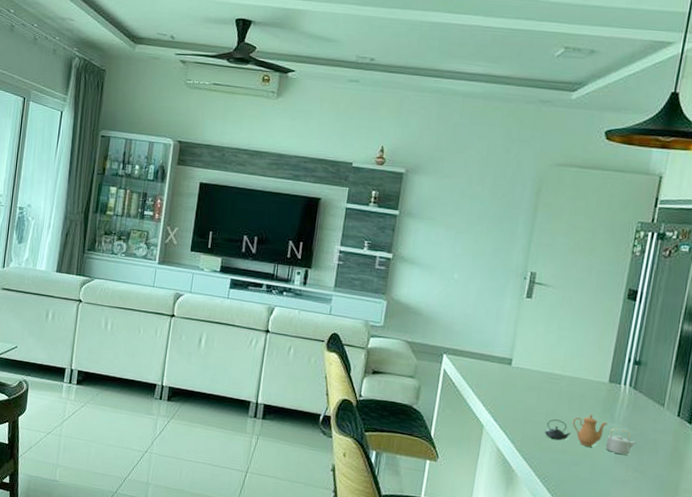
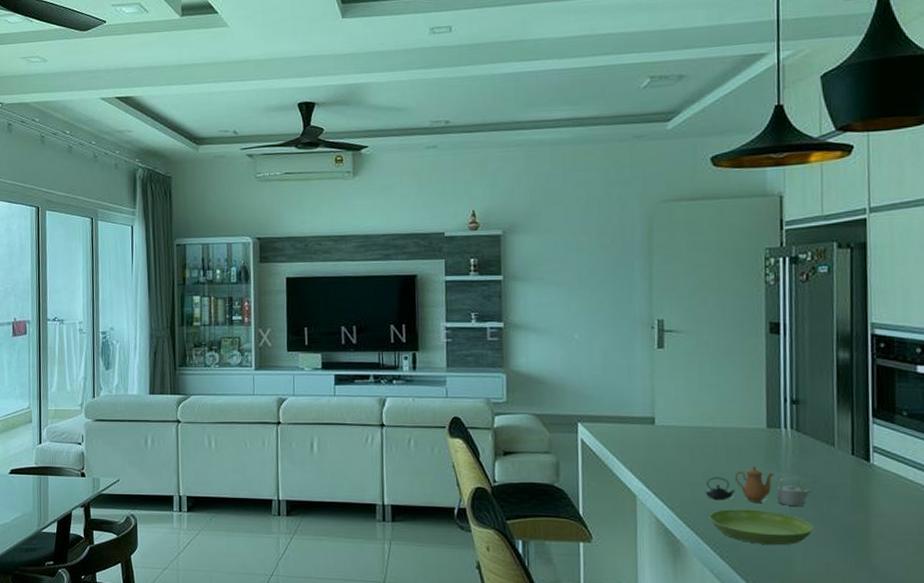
saucer: none [543,448,634,487] -> present [709,509,815,546]

